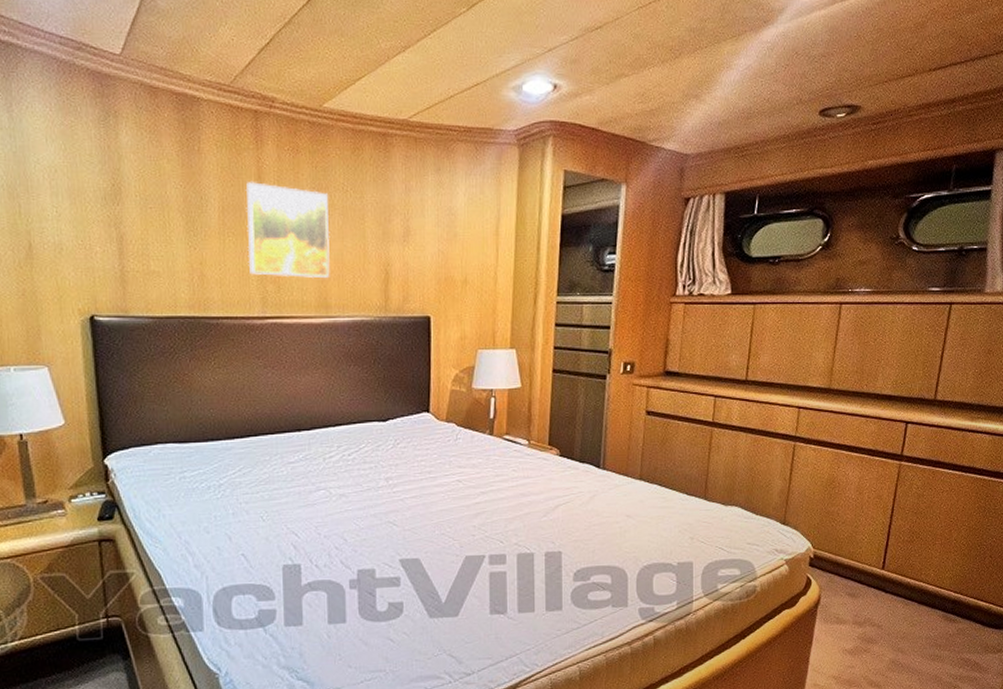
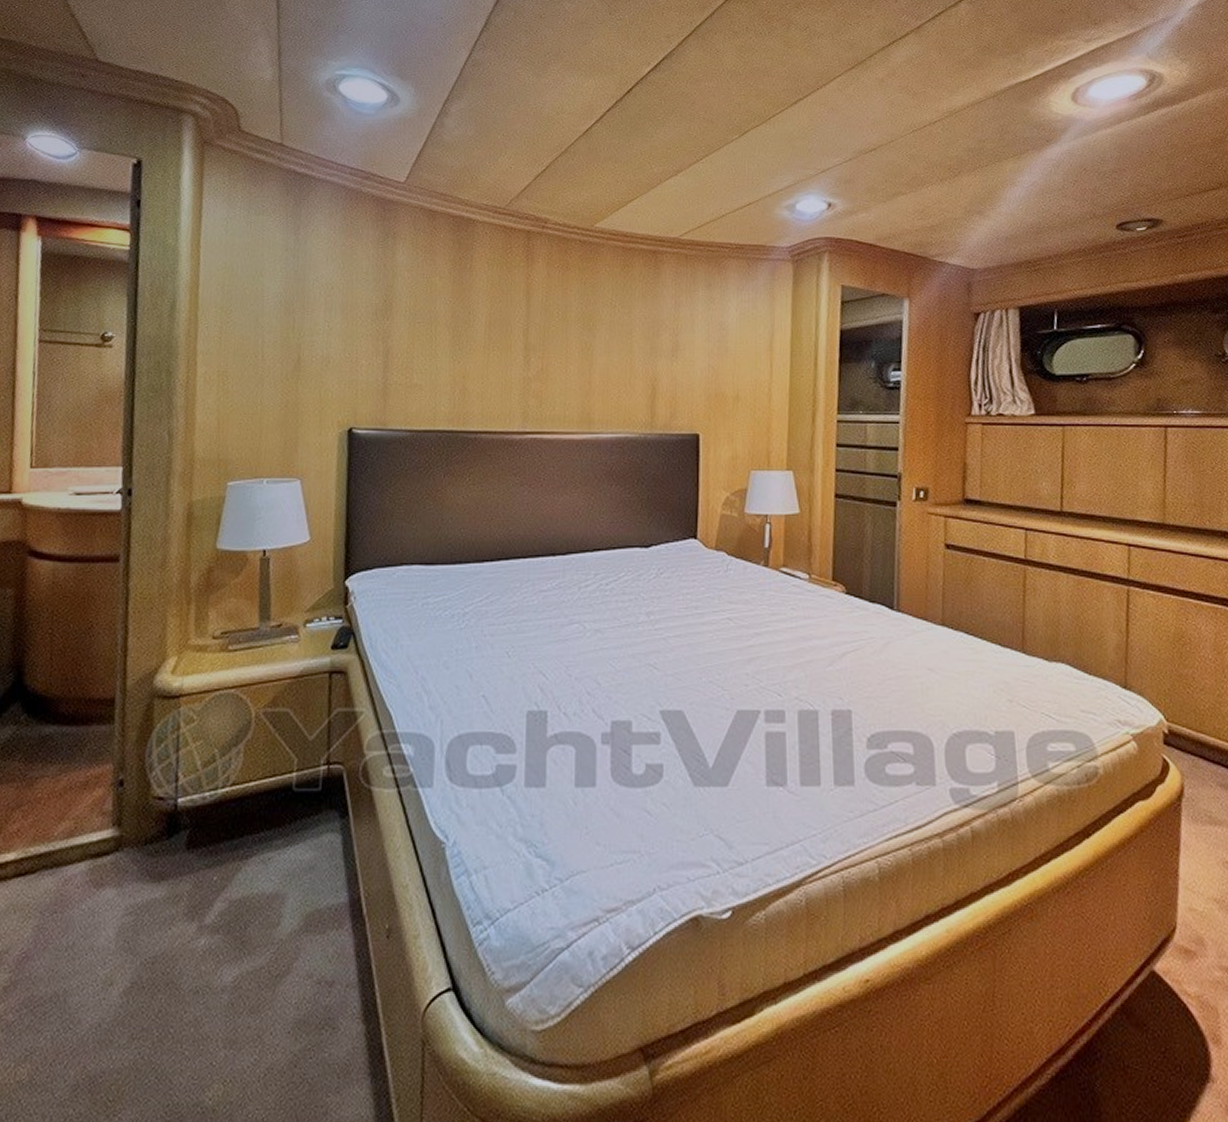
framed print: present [245,181,330,279] -> none [511,296,596,394]

